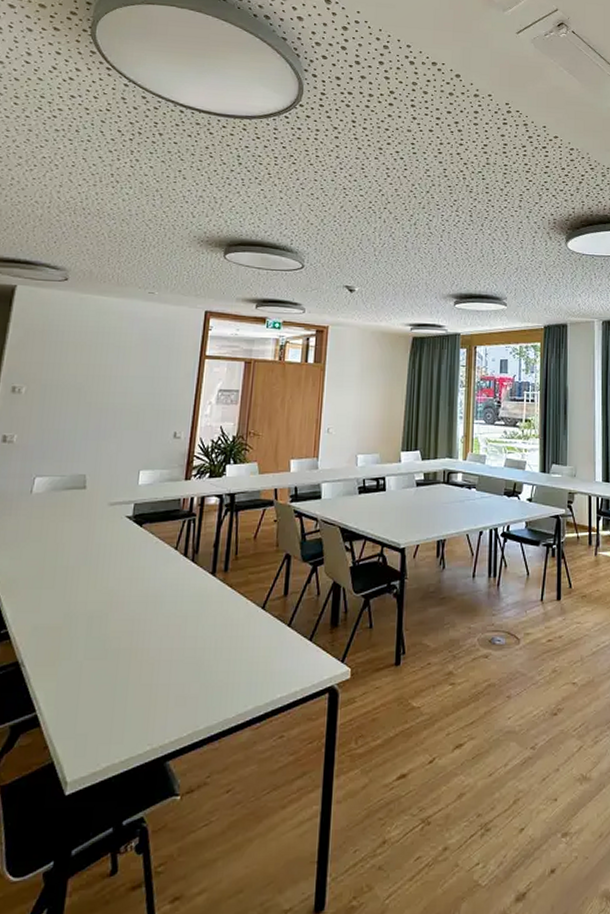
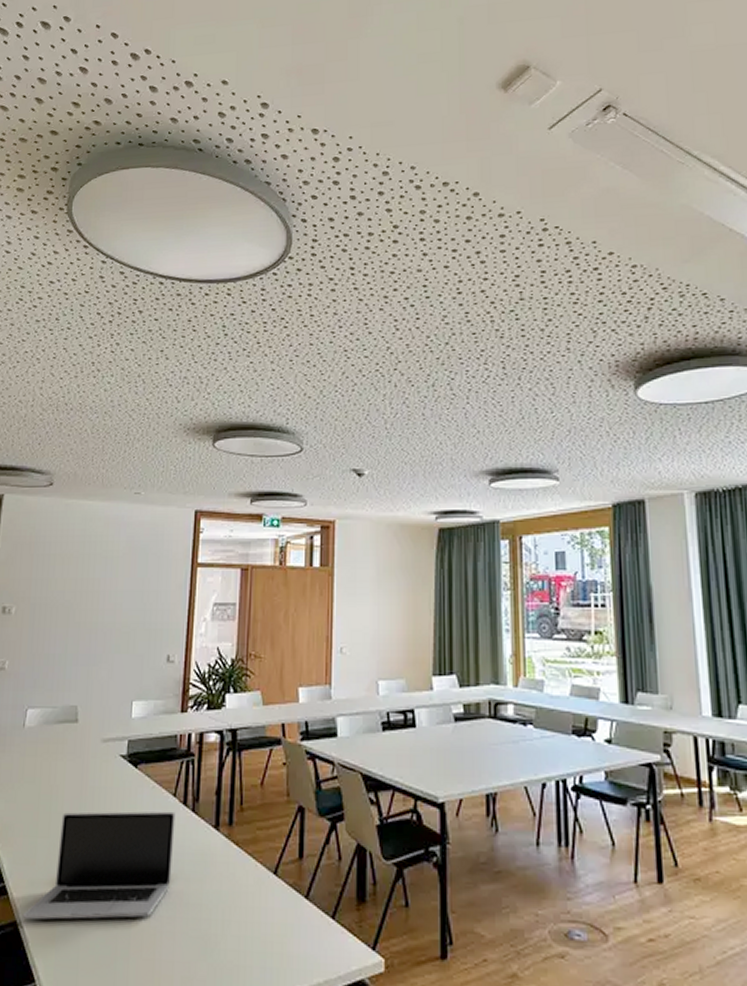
laptop: none [24,562,176,660] -> present [22,811,176,920]

